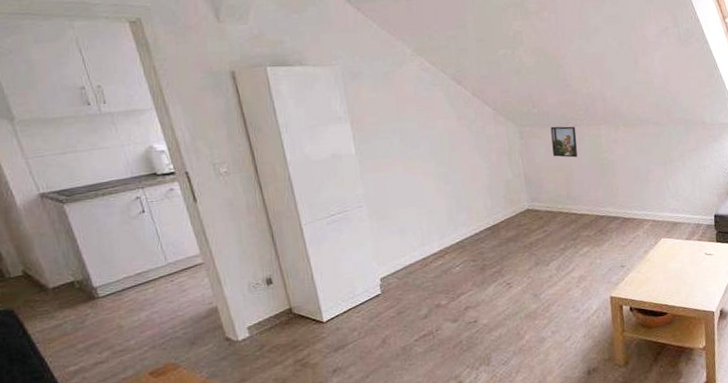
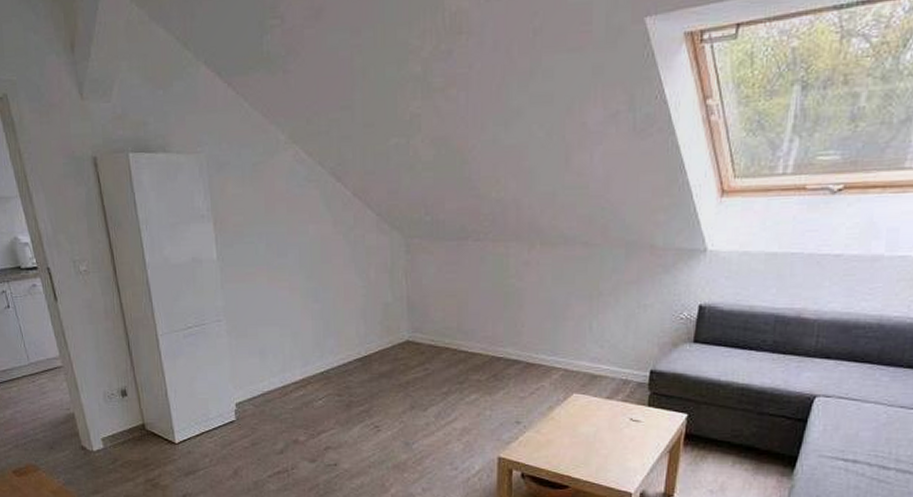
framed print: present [550,126,578,158] -> none [445,239,477,281]

